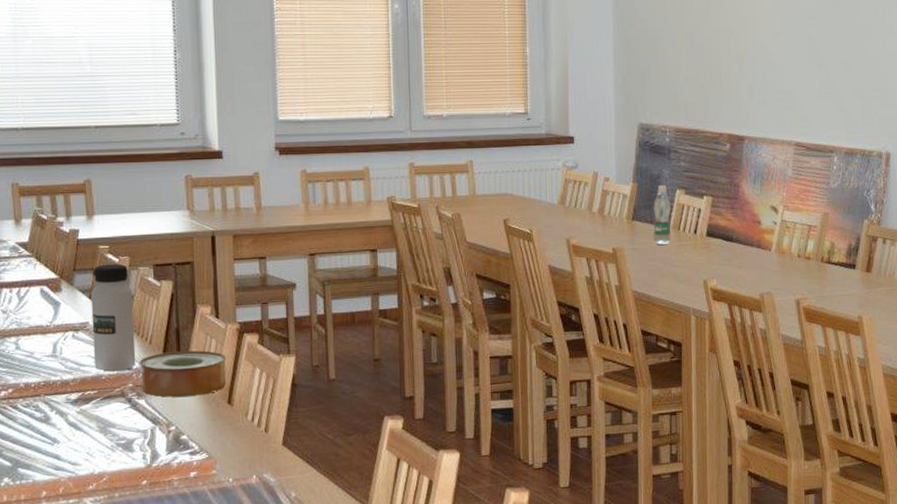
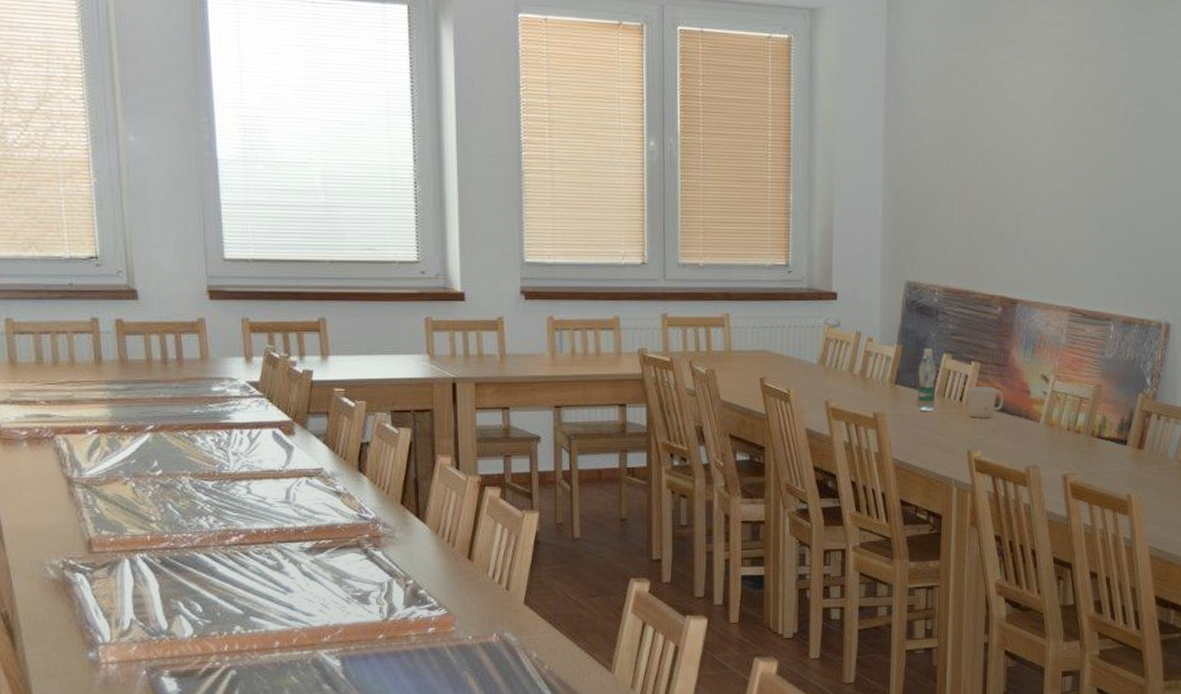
water bottle: present [91,263,136,372] -> none [325,408,373,521]
adhesive tape: present [139,350,227,397] -> none [375,503,468,550]
mug: none [701,219,736,249] -> present [968,386,1004,418]

